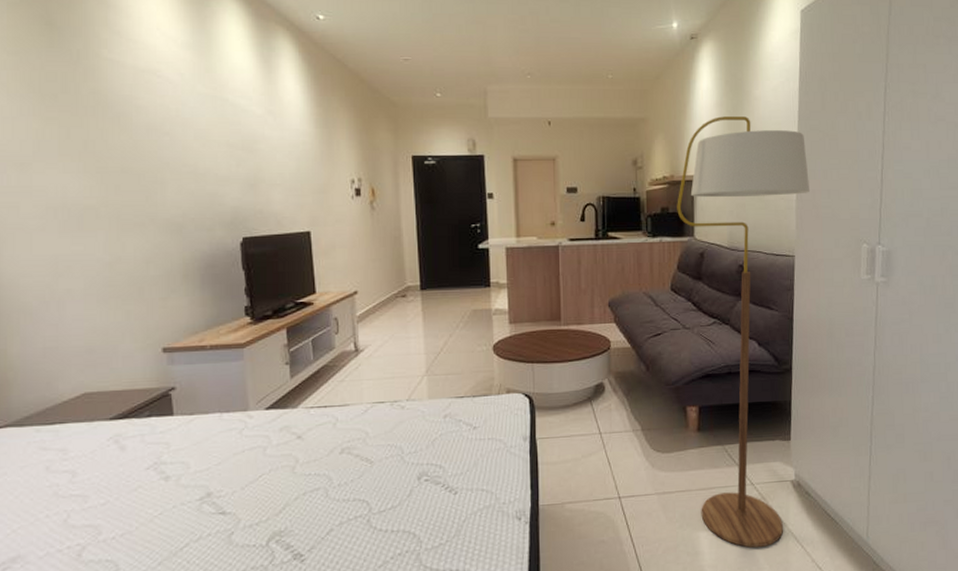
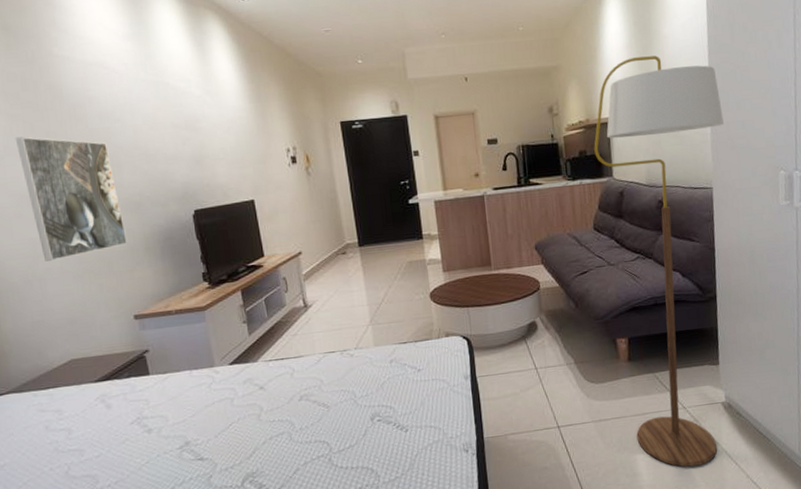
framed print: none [47,142,164,281] -> present [15,136,128,261]

